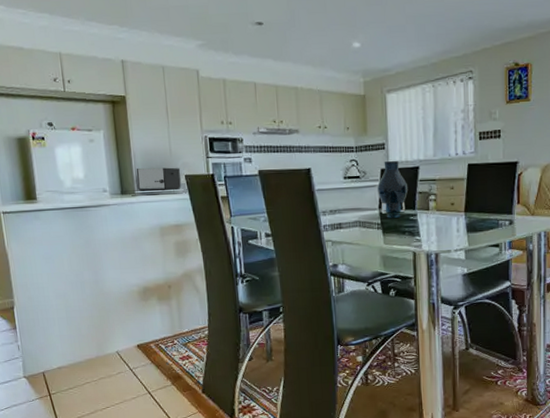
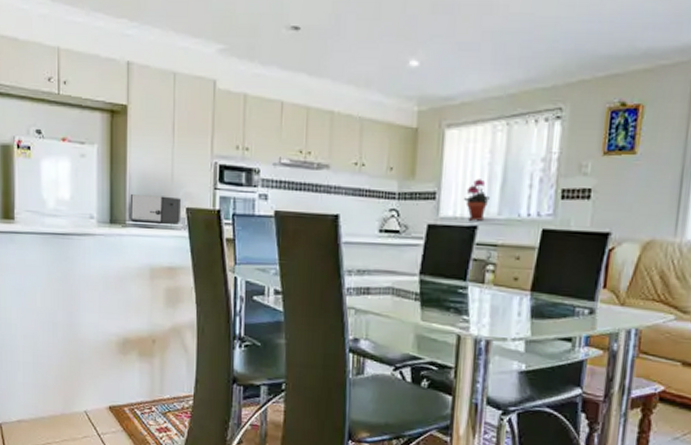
vase: present [377,161,408,218] -> none [419,215,461,289]
potted plant: none [407,130,426,163] -> present [464,179,490,221]

